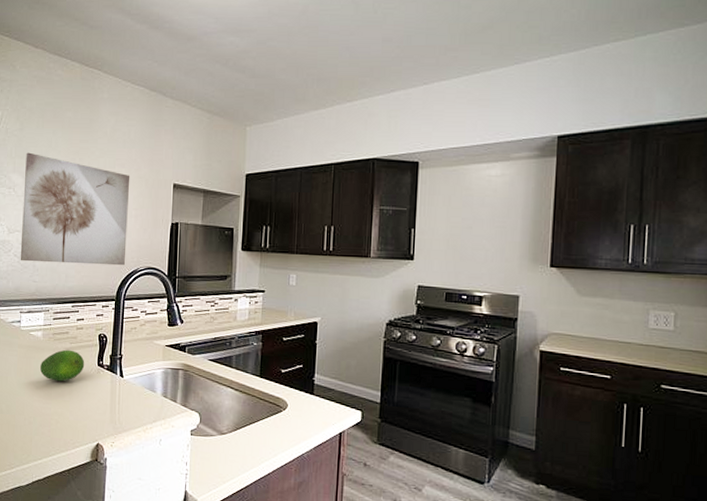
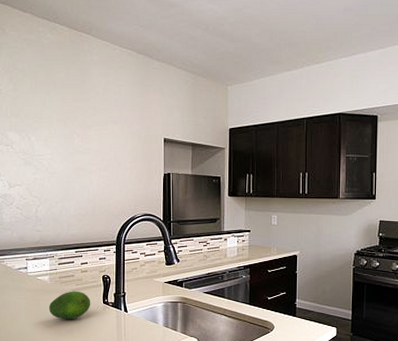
wall art: present [20,152,130,266] -> none [21,111,124,214]

